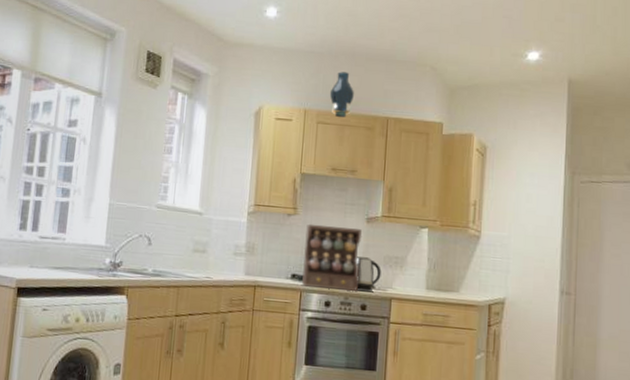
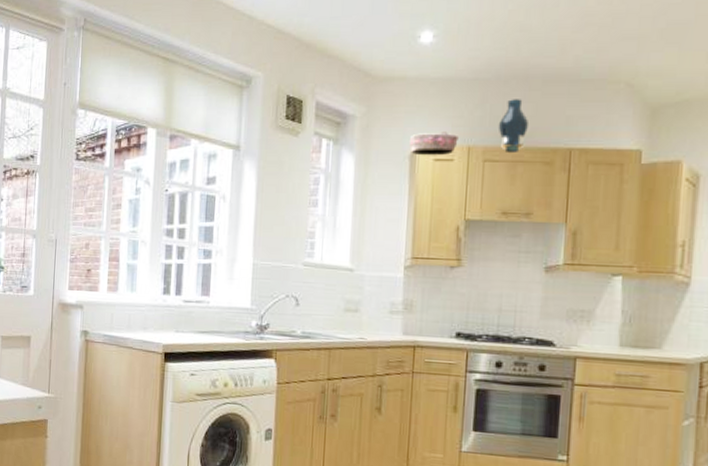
decorative basket: none [255,94,297,116] -> present [410,132,458,156]
spice rack: present [302,223,362,292] -> none [468,276,540,351]
kettle: present [355,256,382,292] -> none [532,310,564,351]

